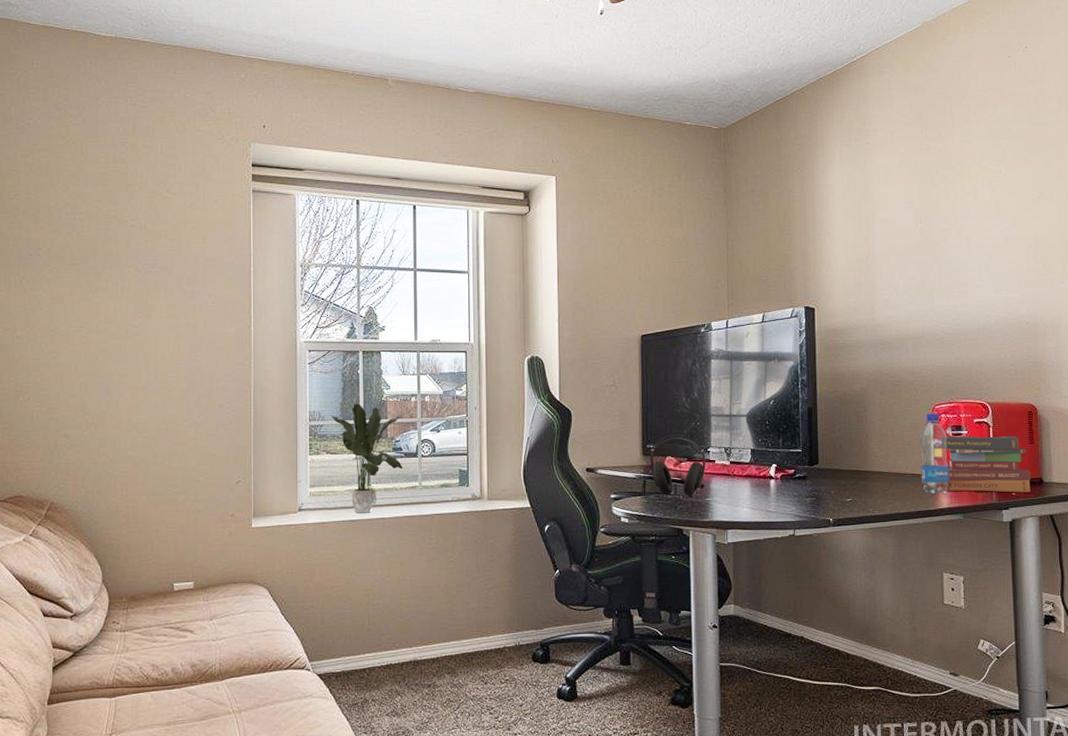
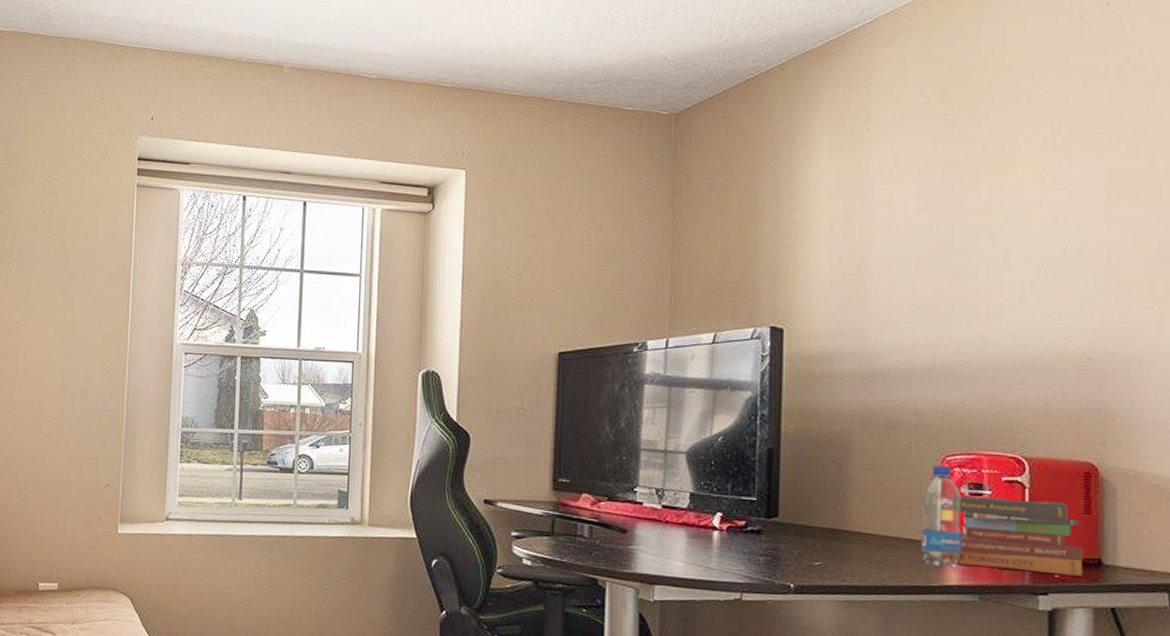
potted plant: present [331,404,403,513] -> none [205,412,280,529]
headphones: present [650,434,706,496] -> none [561,468,632,542]

